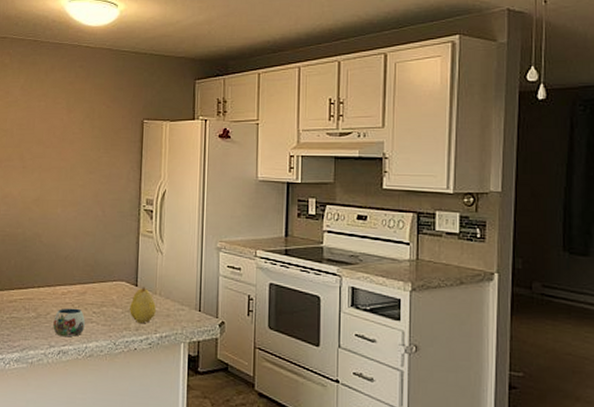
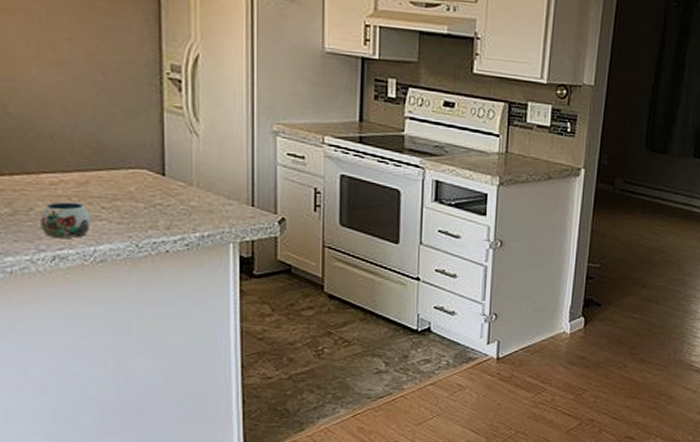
fruit: present [130,287,156,324] -> none [156,177,193,221]

